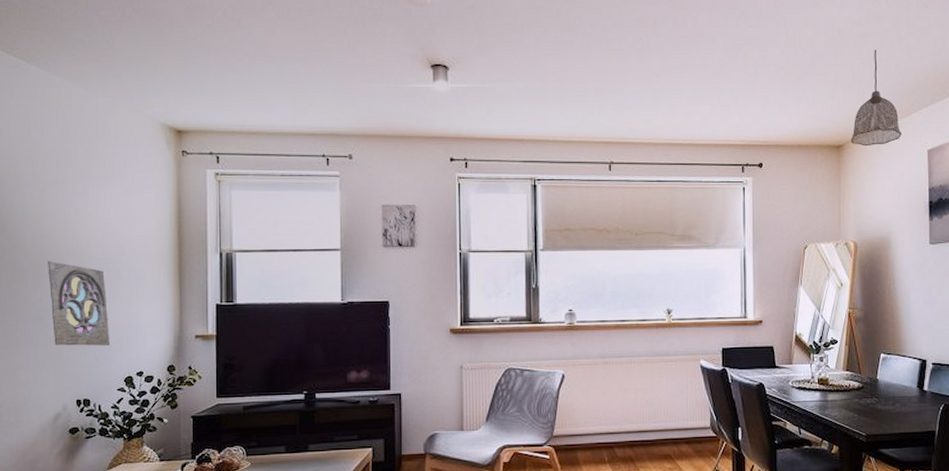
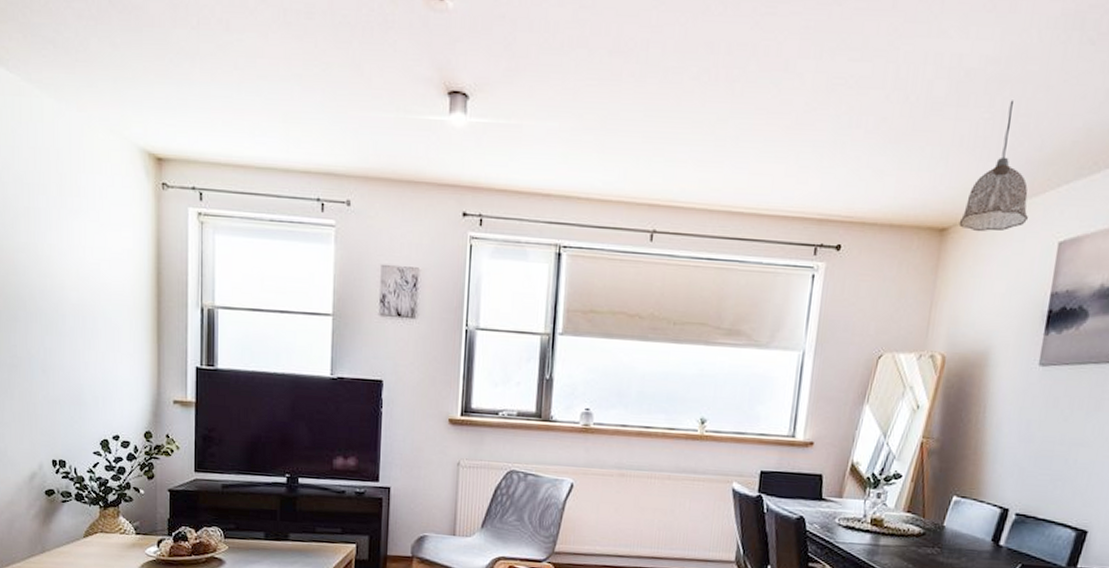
wall ornament: present [48,261,110,346] -> none [21,303,85,403]

